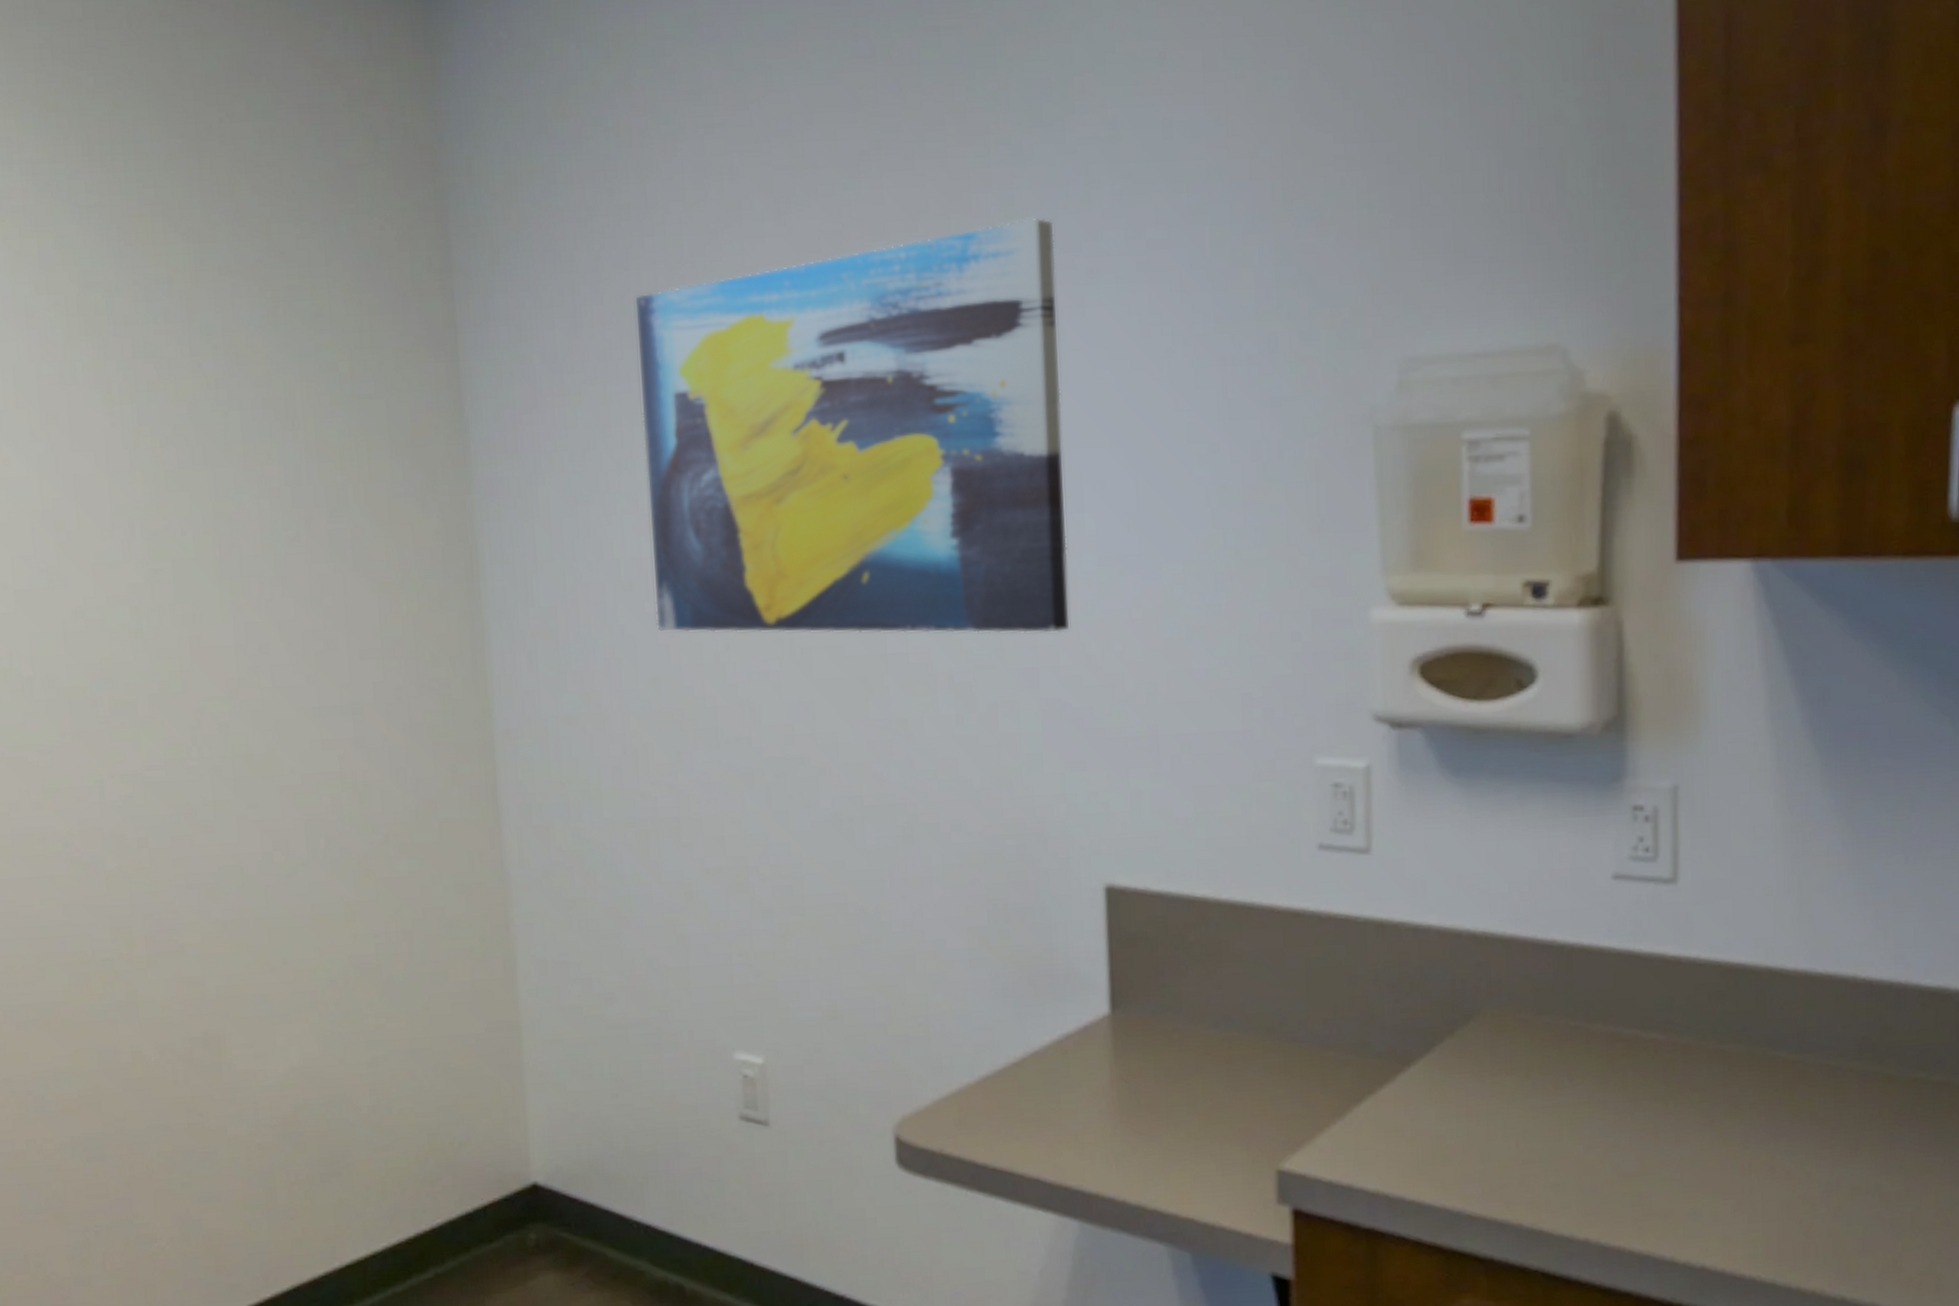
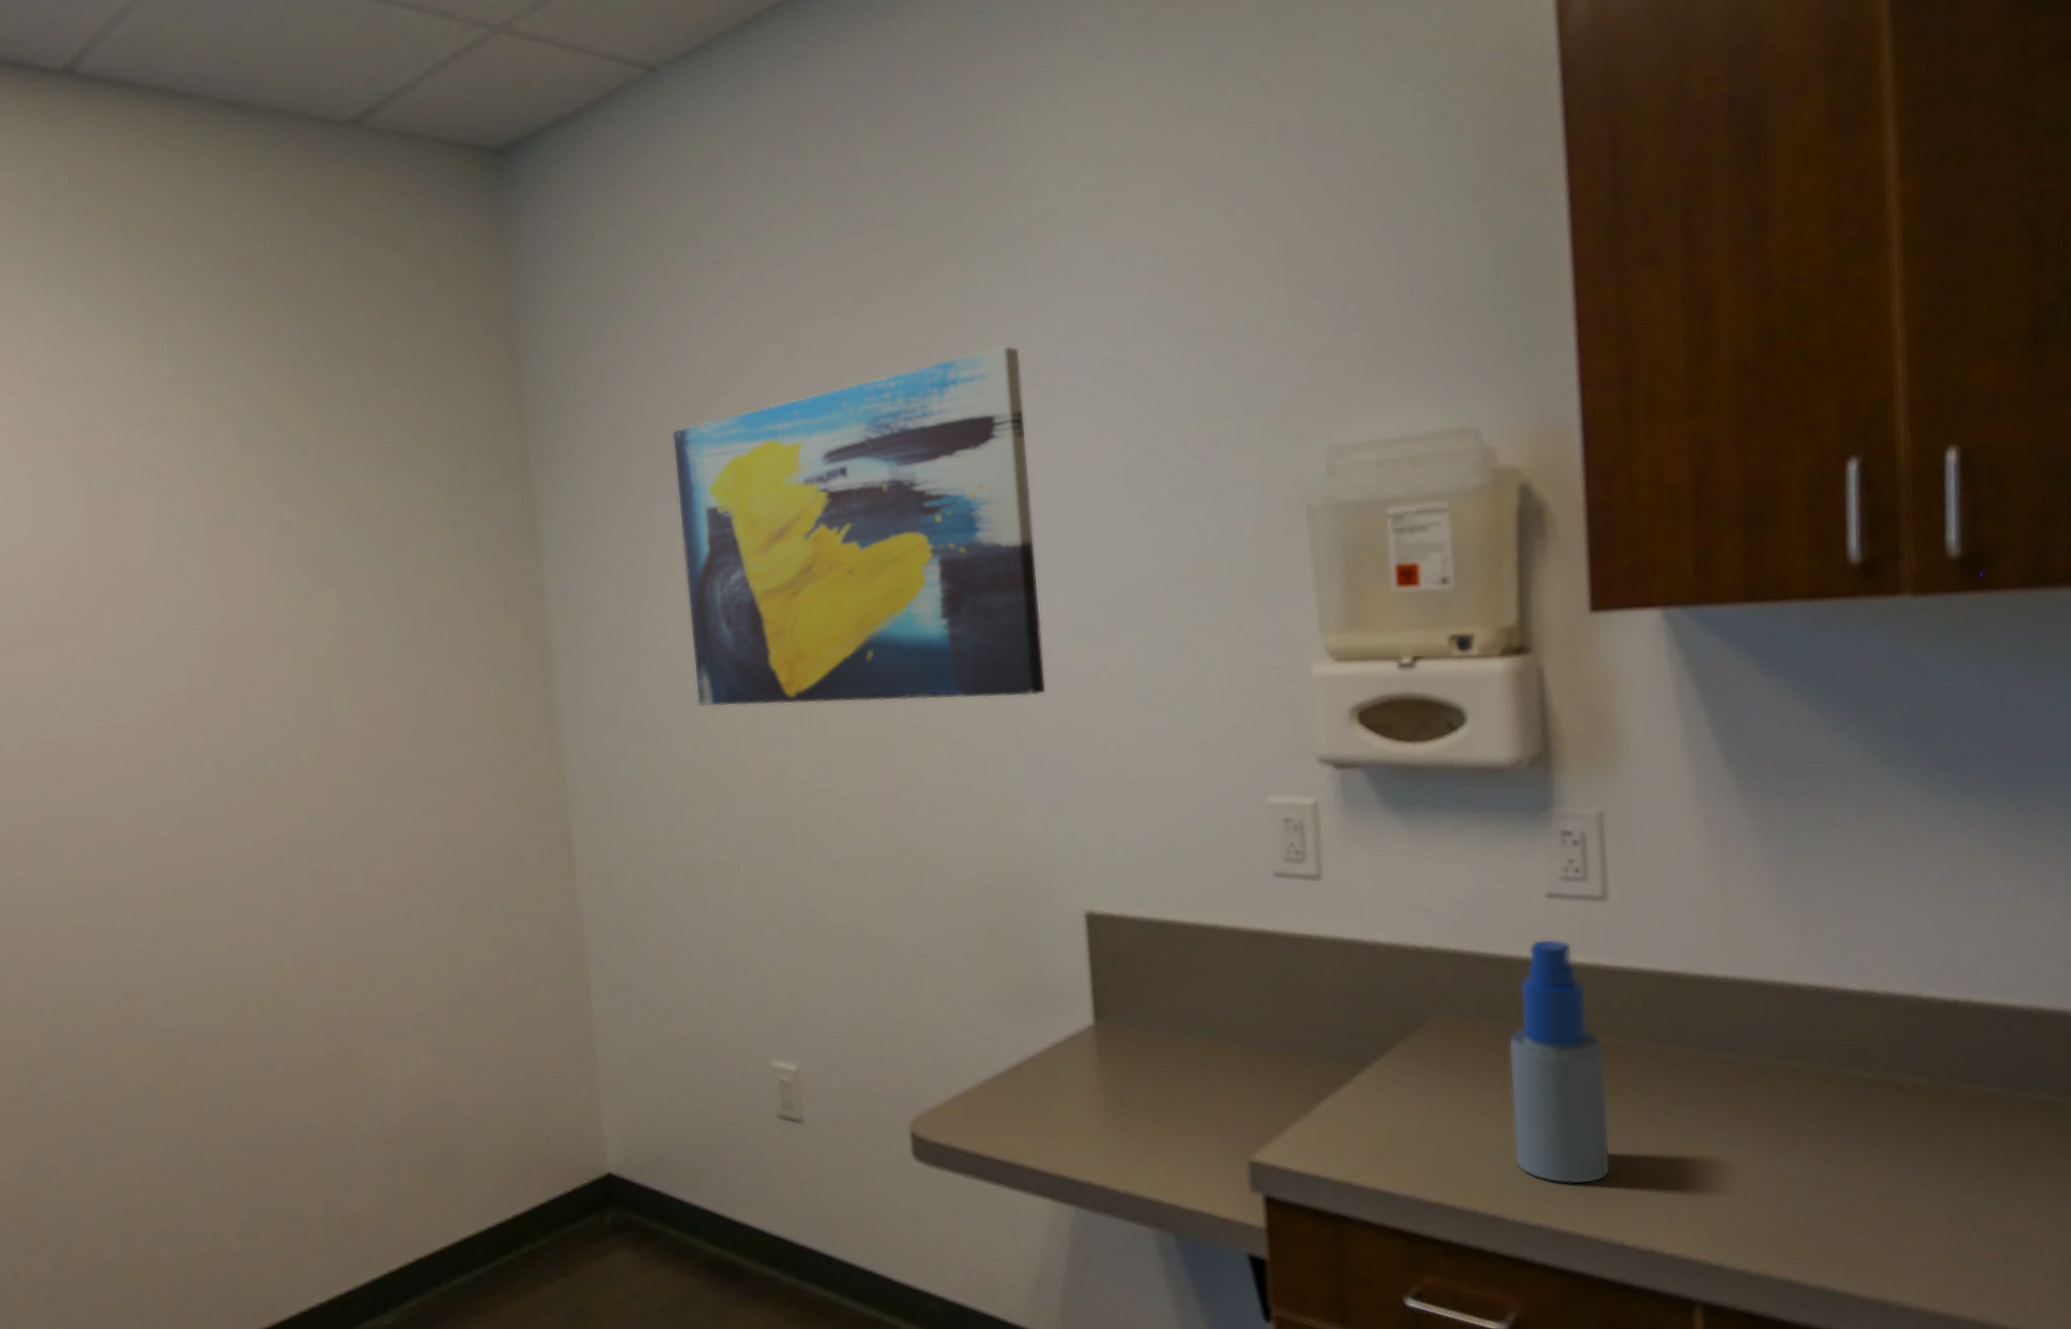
spray bottle: none [1563,924,1666,1196] -> present [1508,938,1611,1185]

